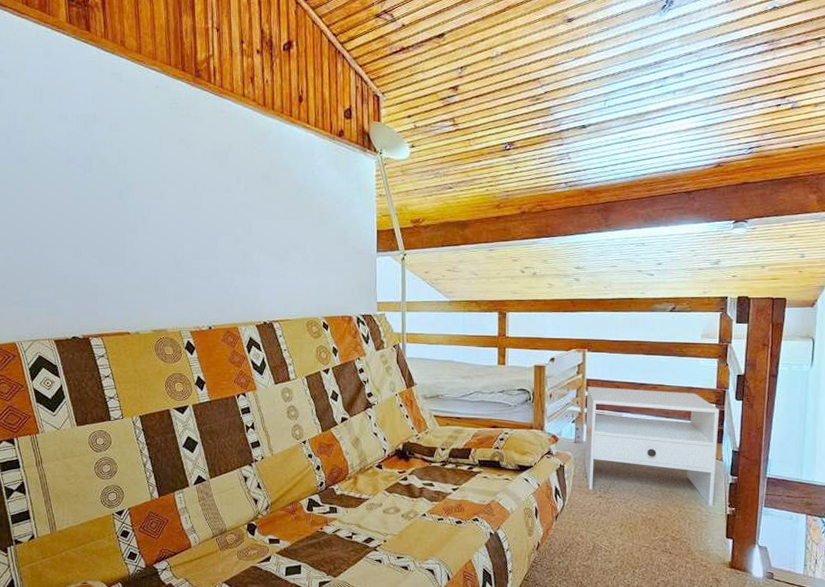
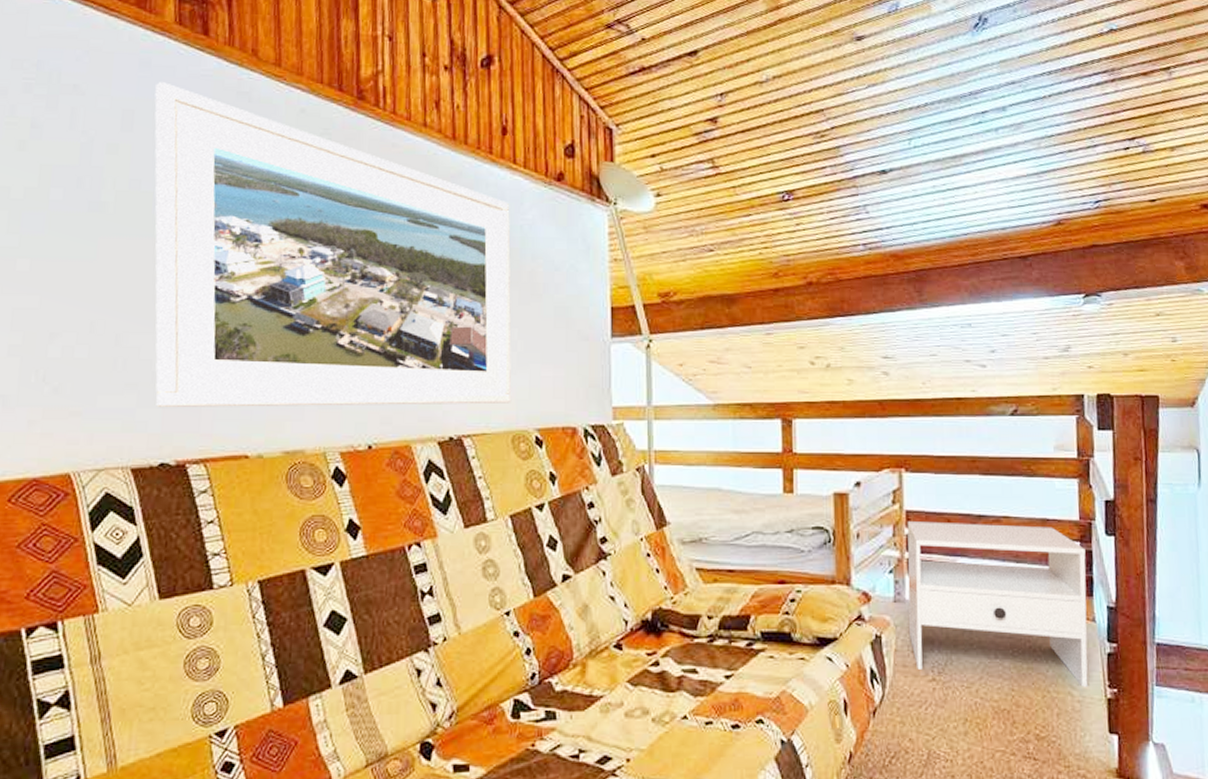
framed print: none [56,67,307,300] -> present [154,82,512,408]

